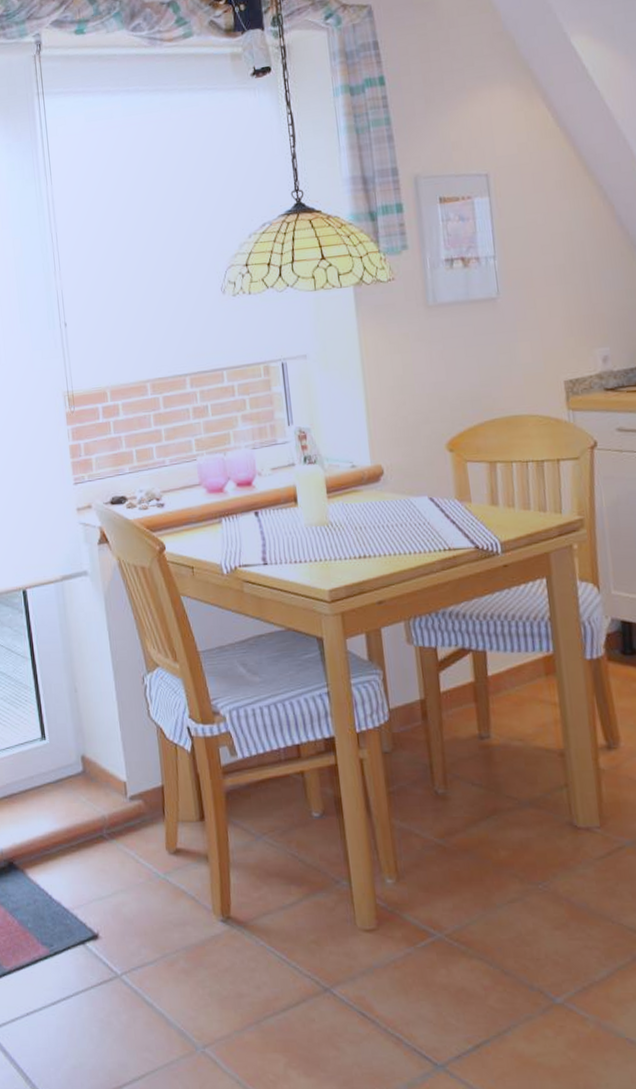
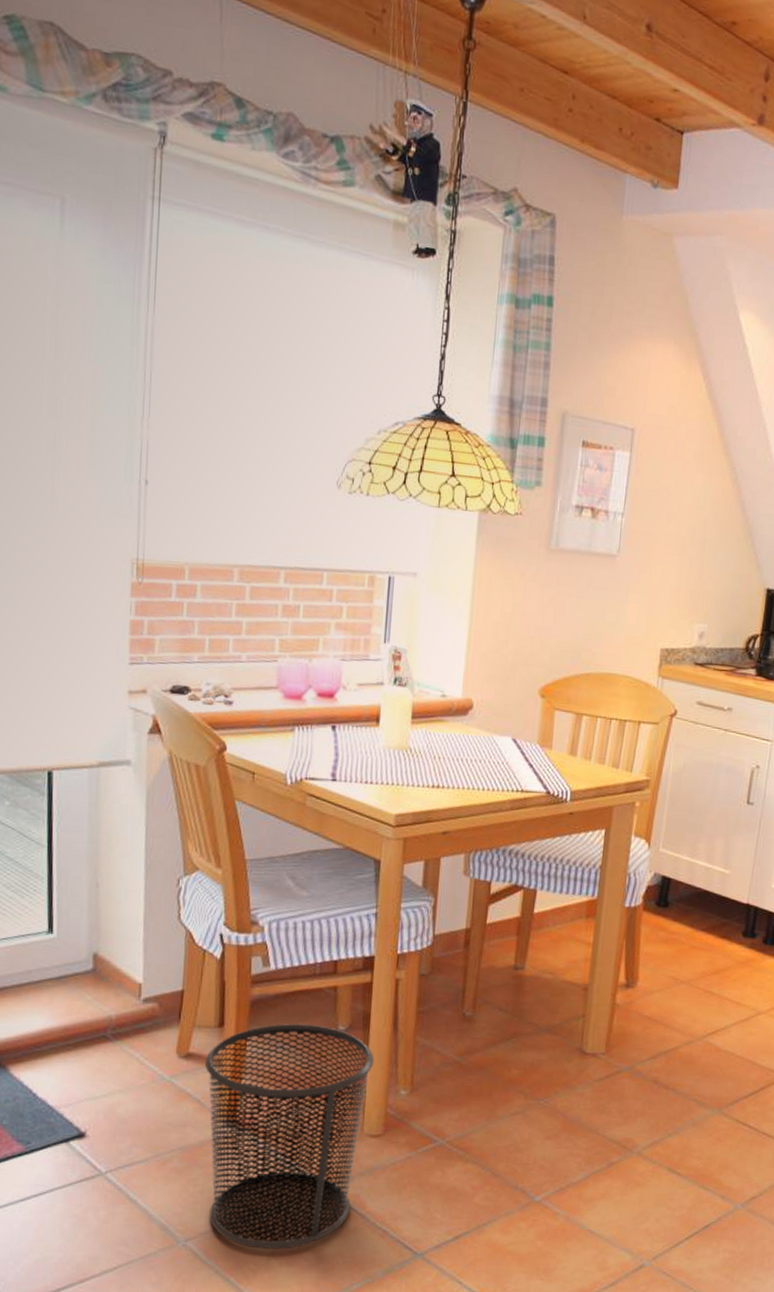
waste bin: none [192,813,358,1057] -> present [204,1024,374,1249]

